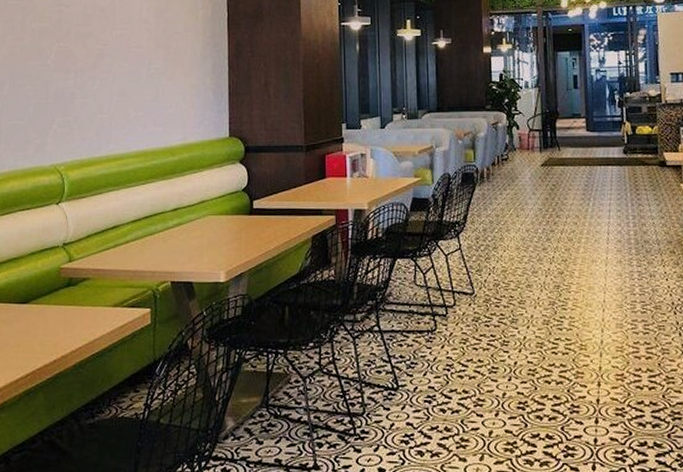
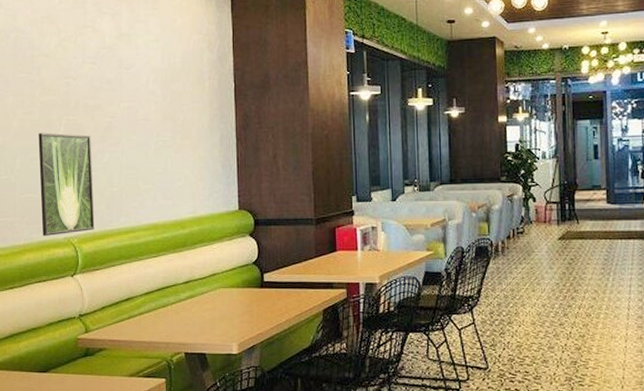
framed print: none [27,59,83,163] -> present [38,133,94,236]

